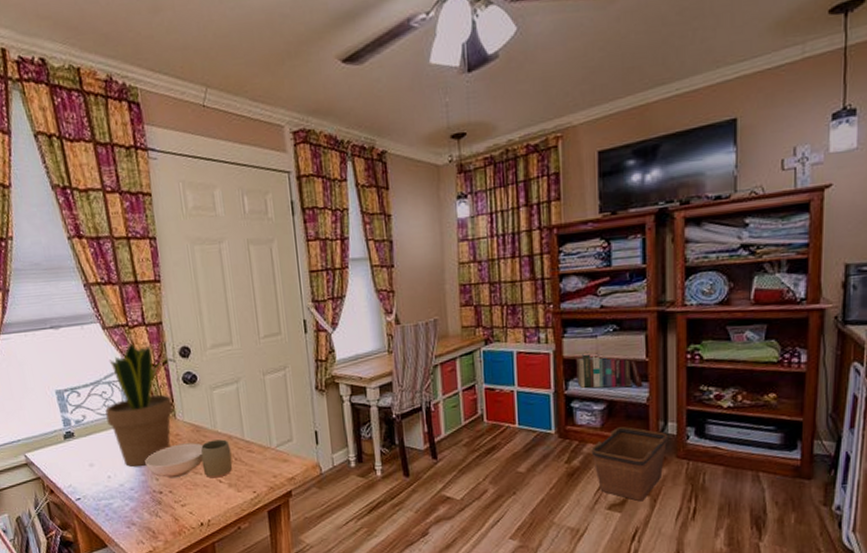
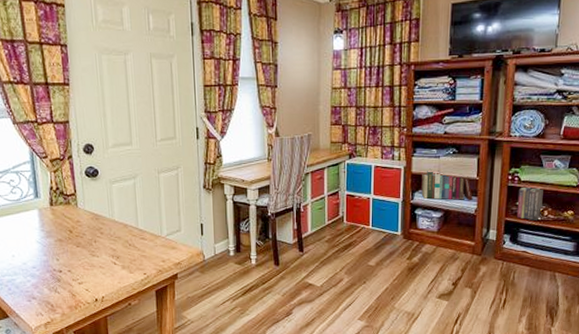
potted plant: present [105,343,175,467] -> none [12,138,79,247]
bowl: present [145,443,203,478] -> none [47,229,101,259]
mug: present [200,439,233,478] -> none [98,227,127,261]
bicycle basket: present [591,427,669,502] -> none [428,232,489,293]
books: none [701,364,734,408] -> present [516,185,543,221]

